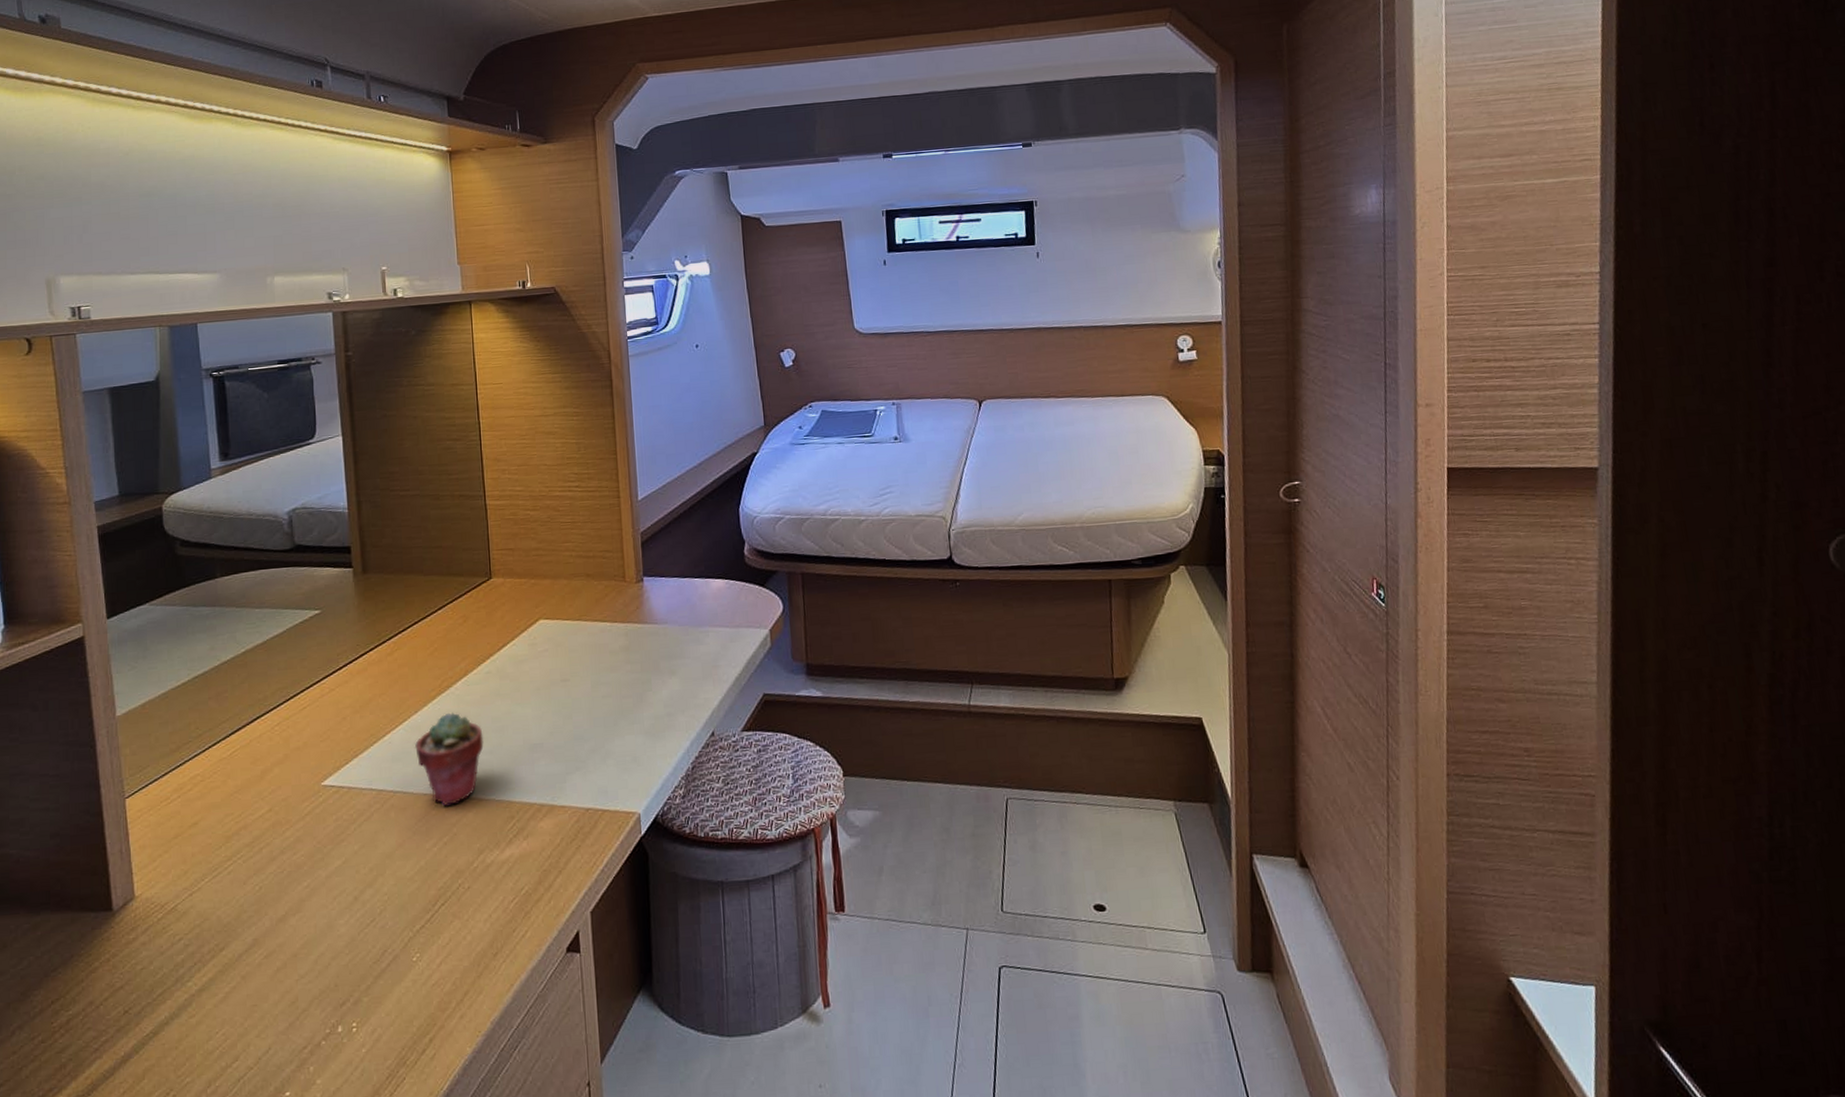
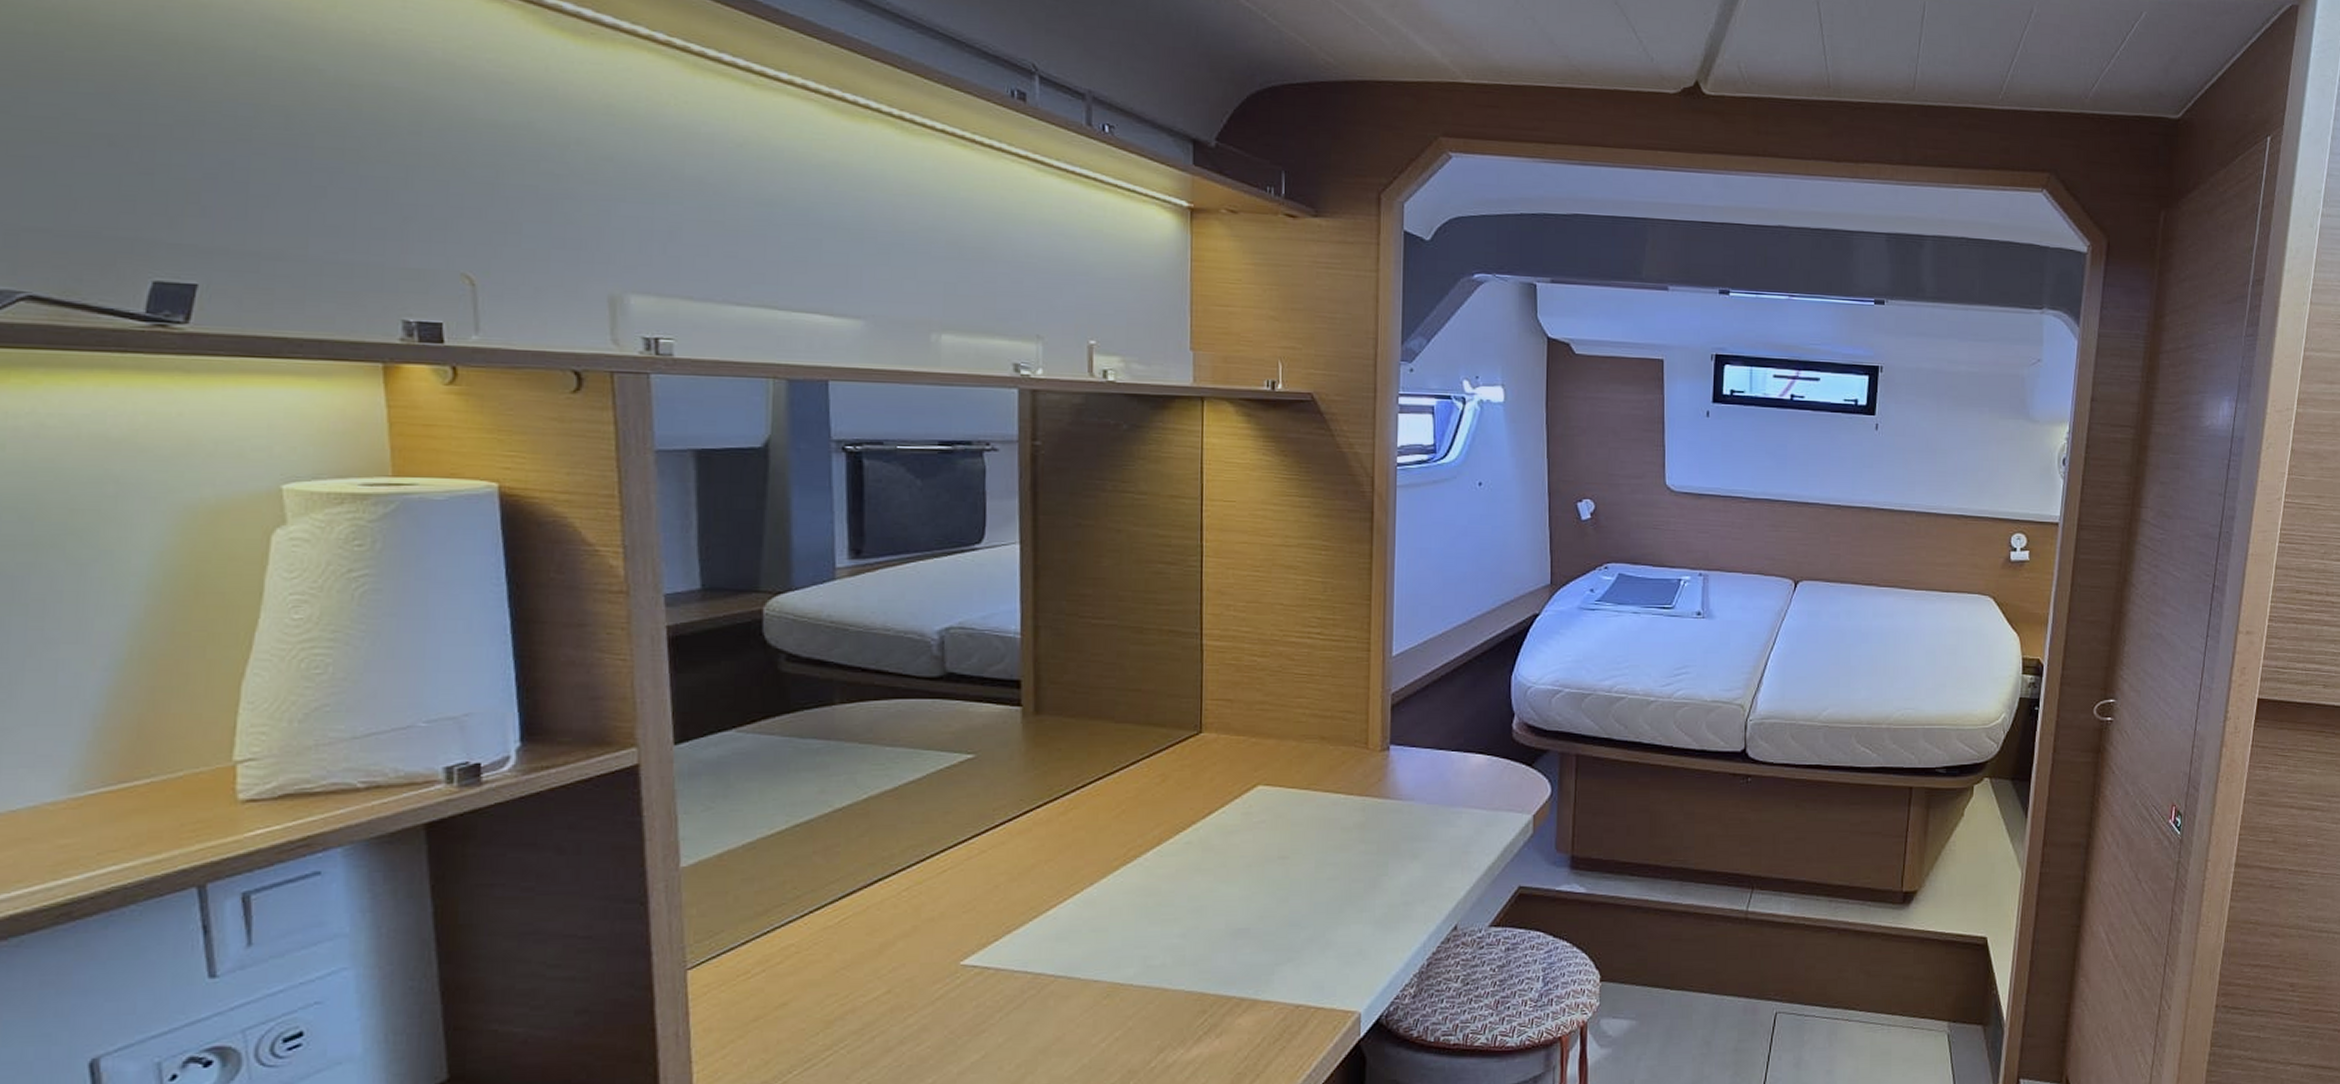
potted succulent: present [414,712,484,807] -> none [1086,887,1176,996]

